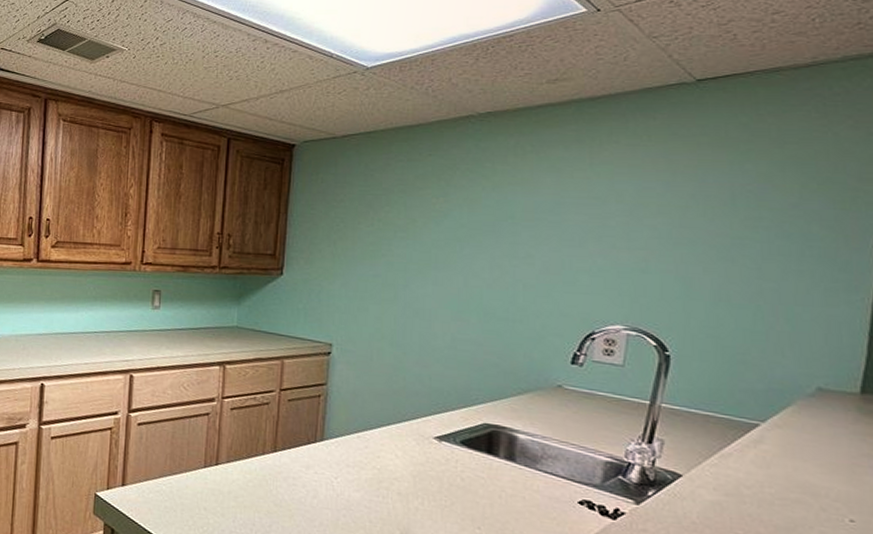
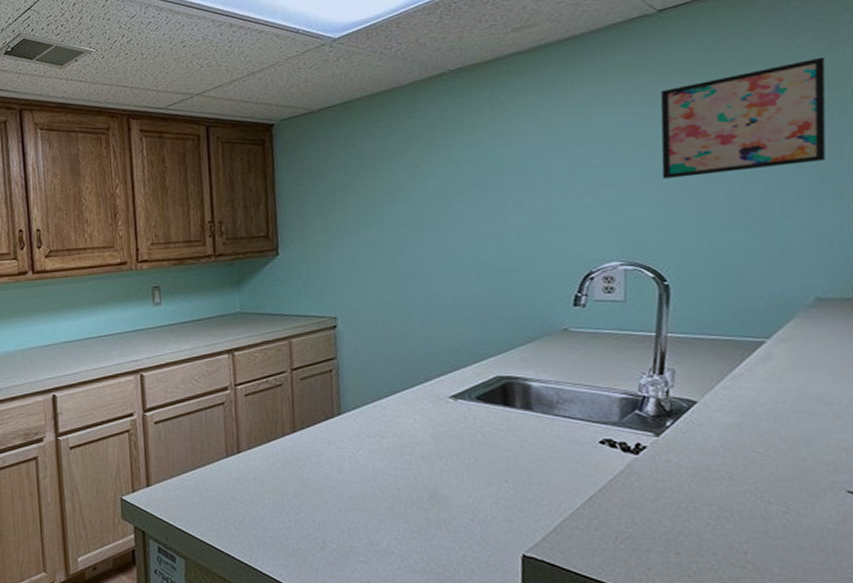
wall art: none [678,147,860,252] -> present [660,57,826,179]

